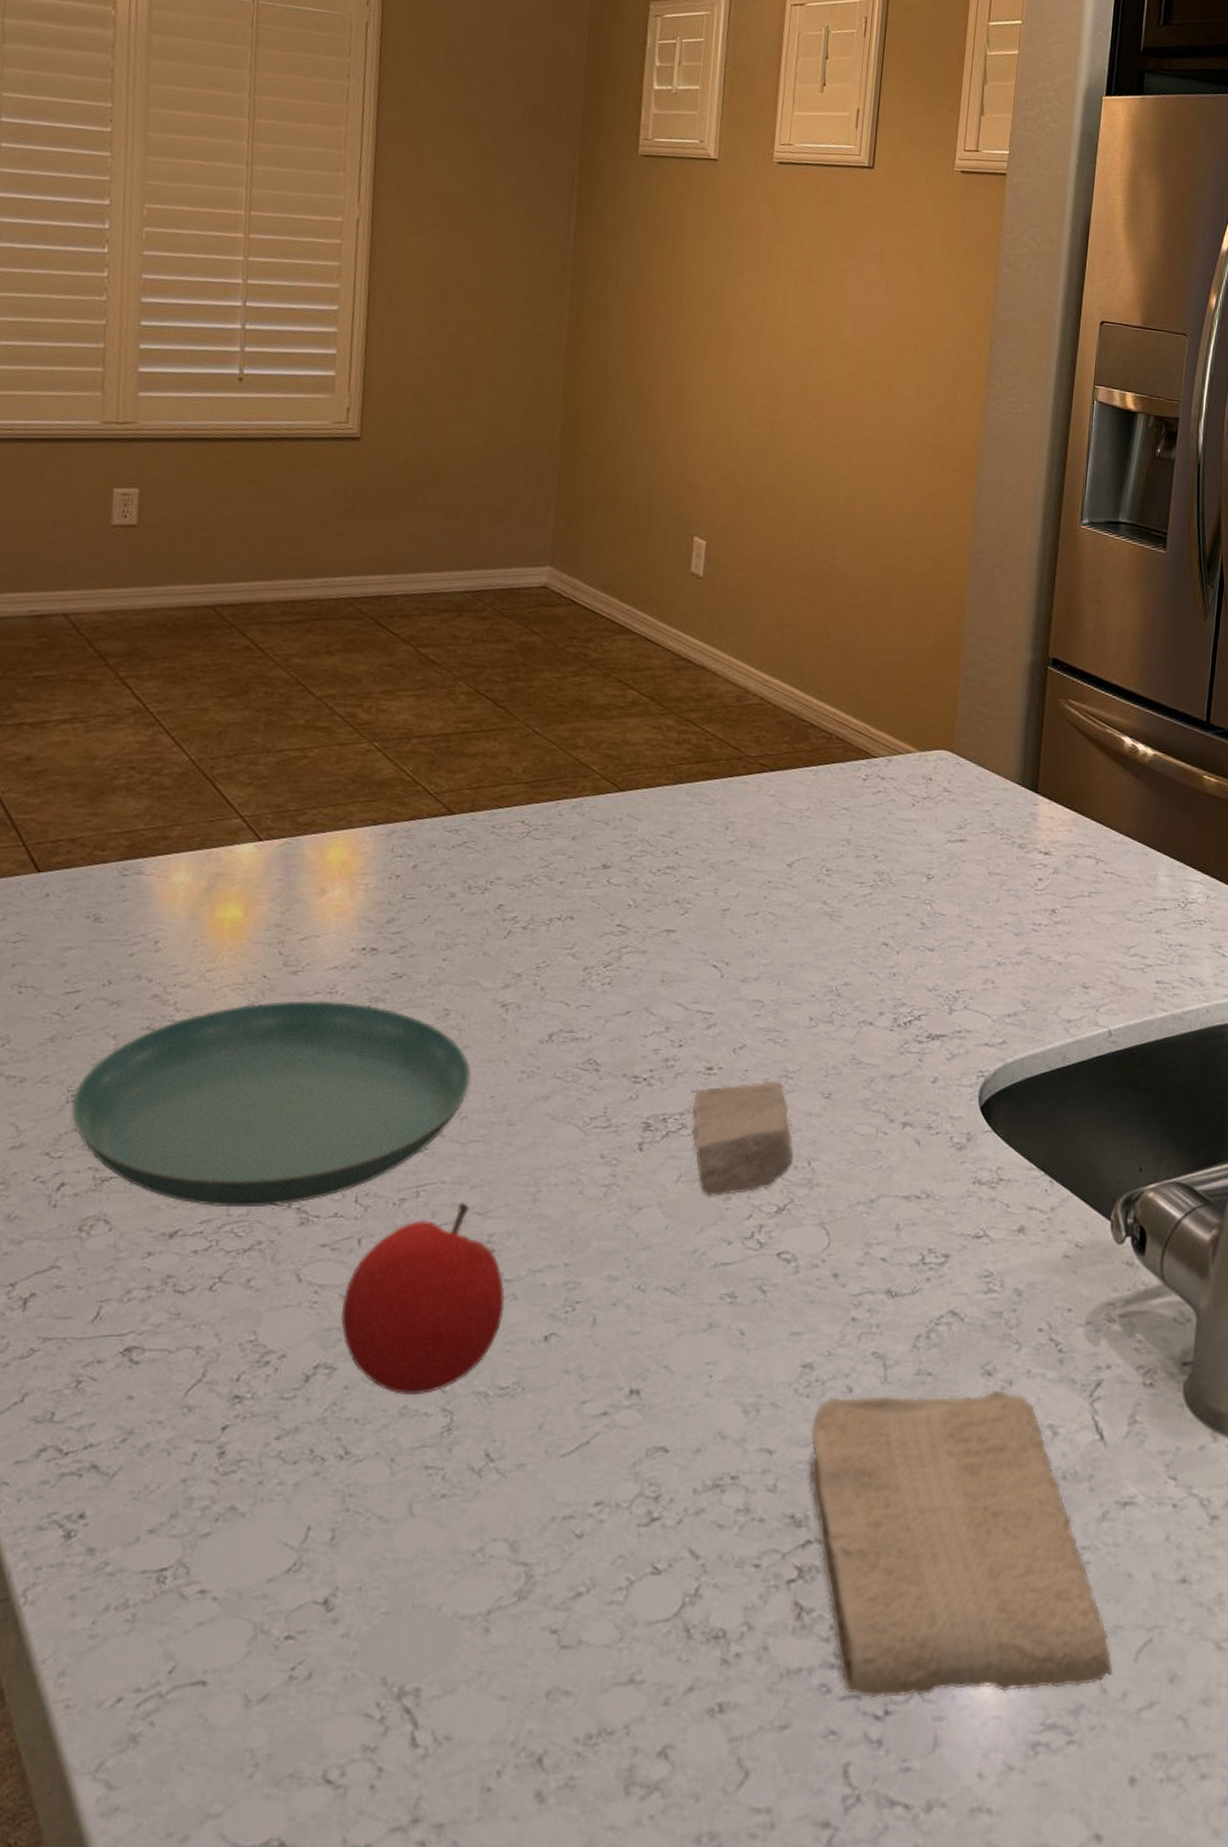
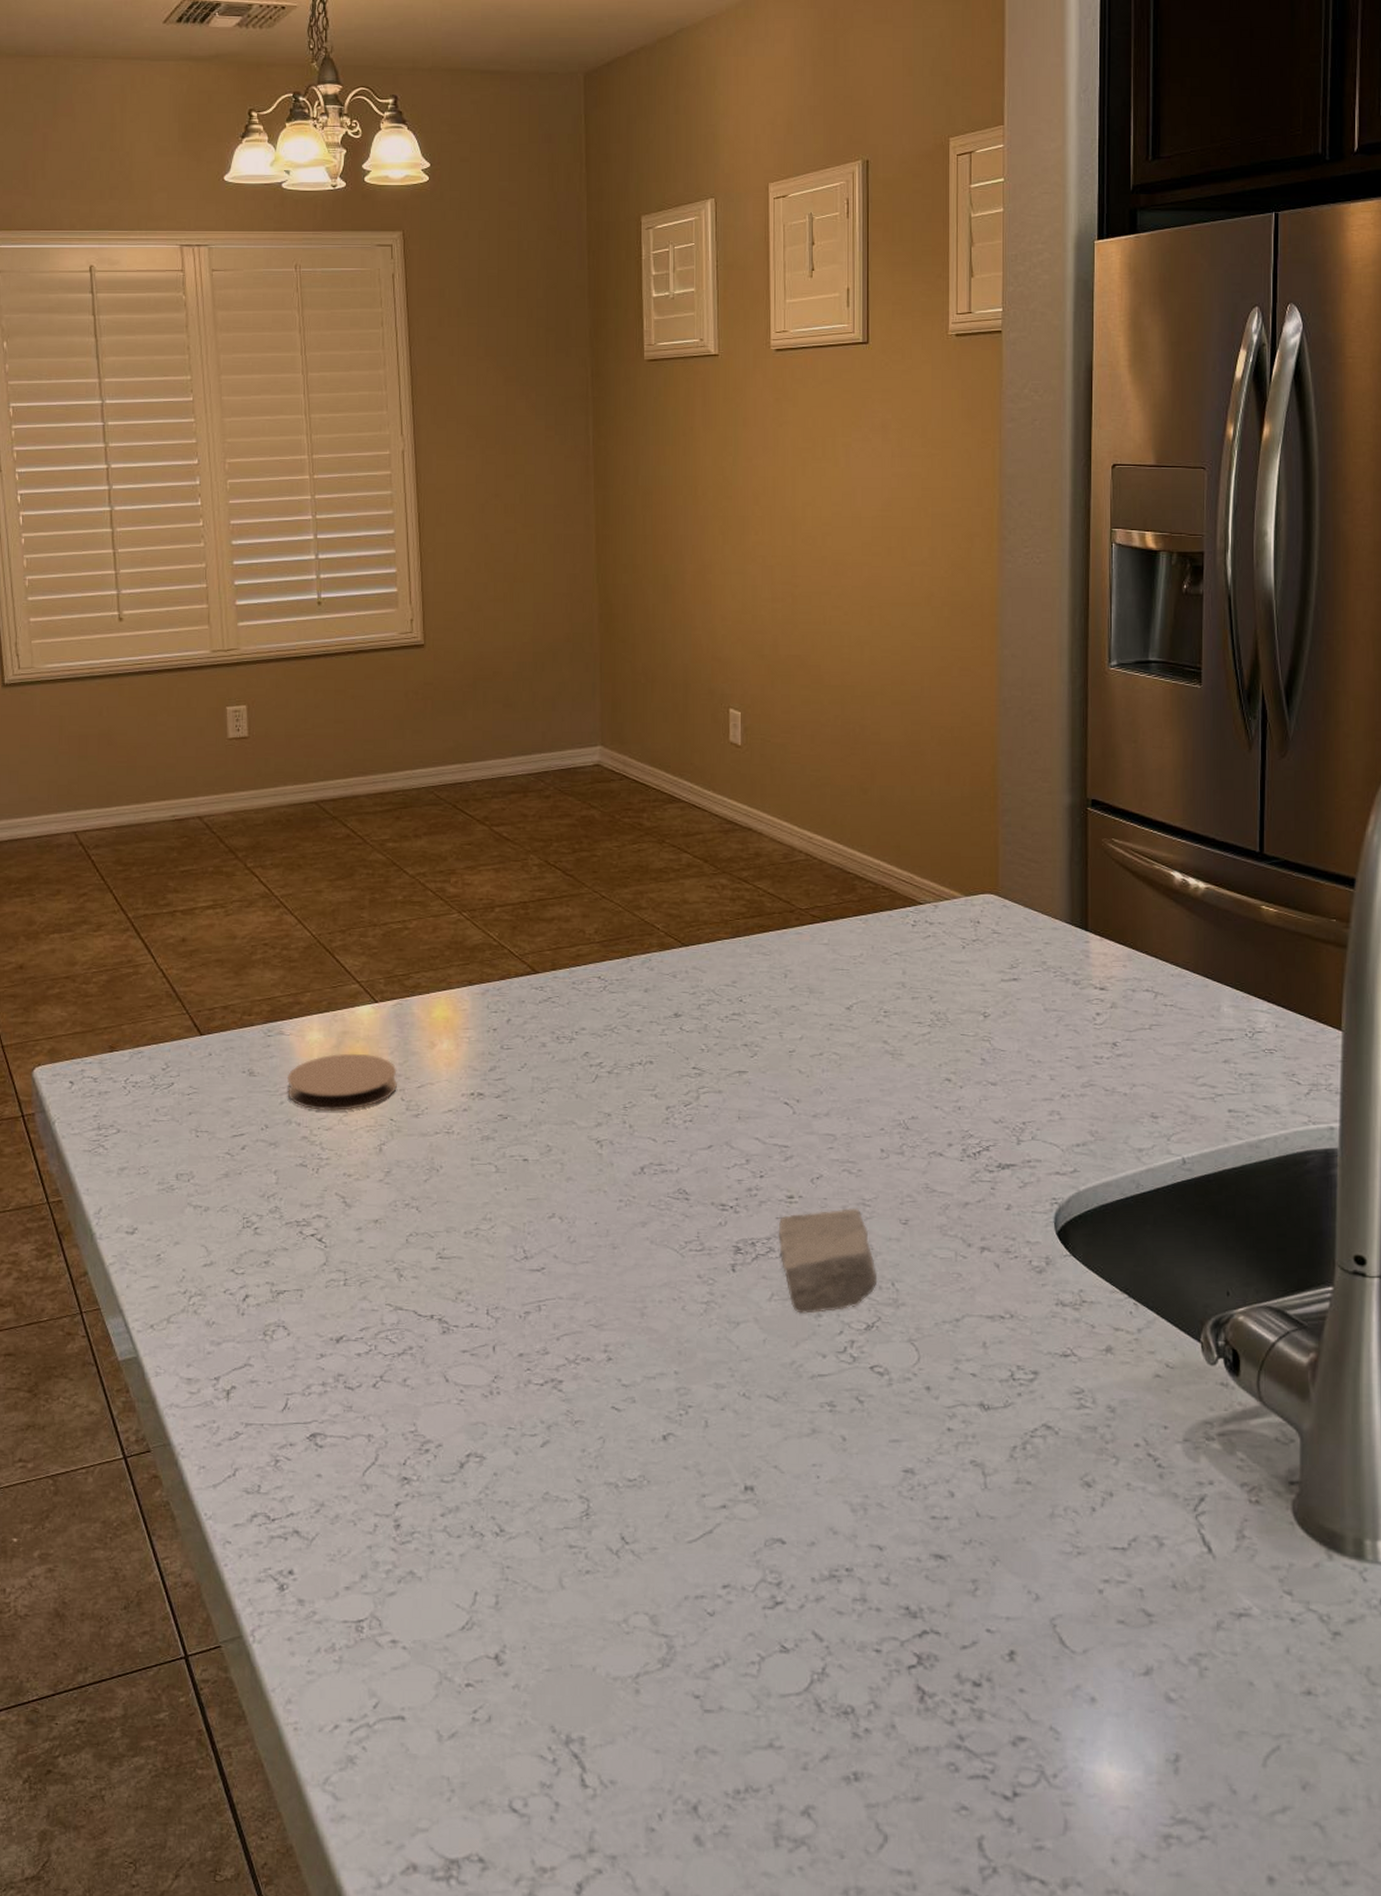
saucer: present [70,1000,471,1208] -> none [247,1139,576,1318]
coaster: none [140,898,277,966] -> present [286,1053,397,1112]
fruit: present [341,1202,506,1396] -> none [484,1315,625,1483]
washcloth: present [810,1389,1114,1699] -> none [918,1500,1242,1786]

